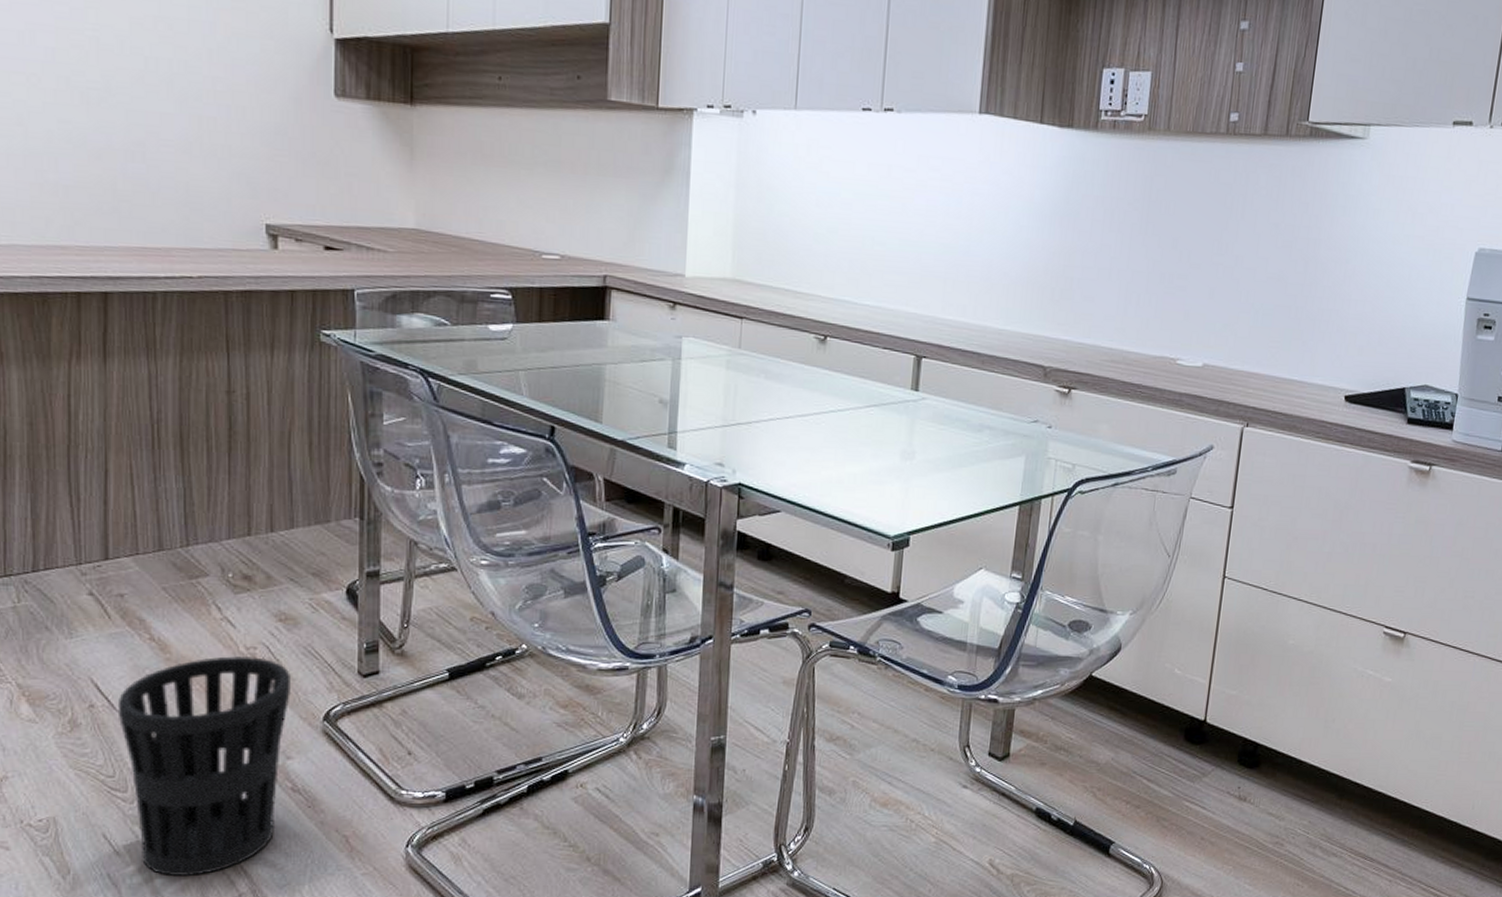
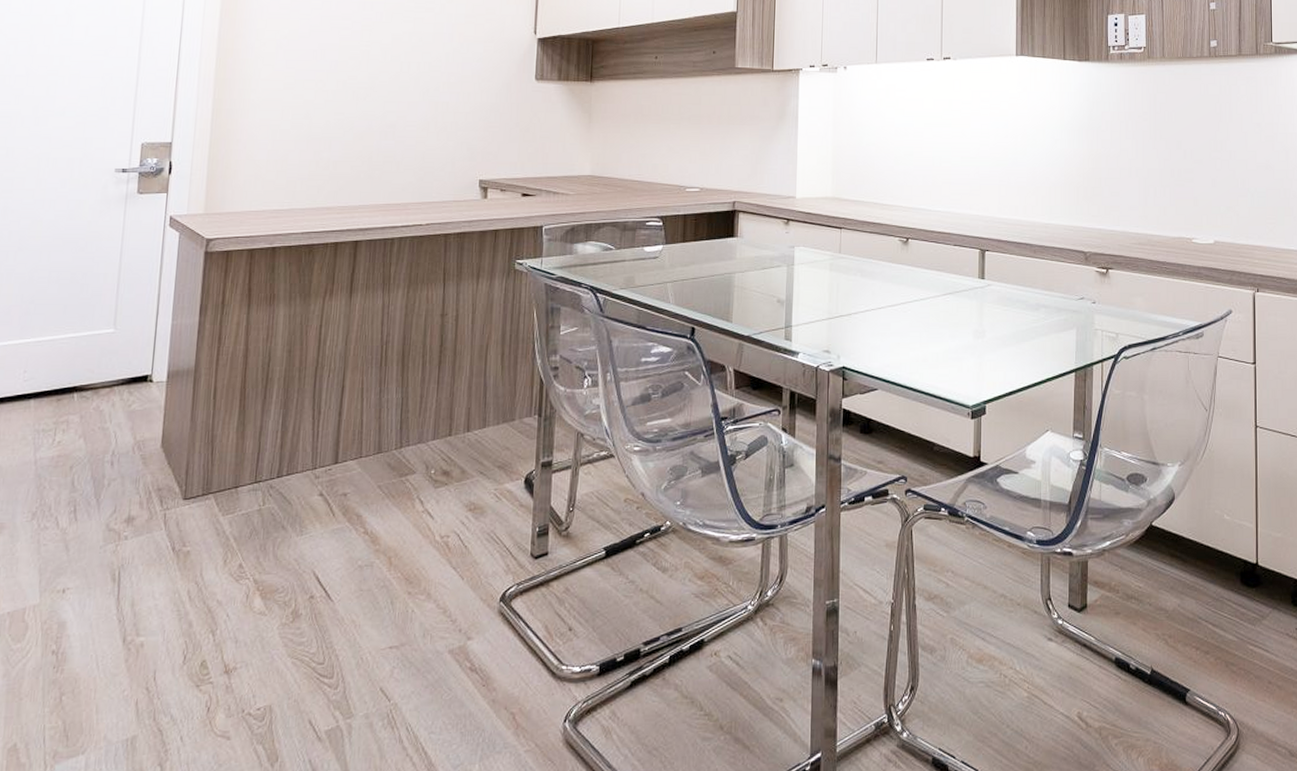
wastebasket: present [117,655,290,875] -> none [332,543,475,760]

